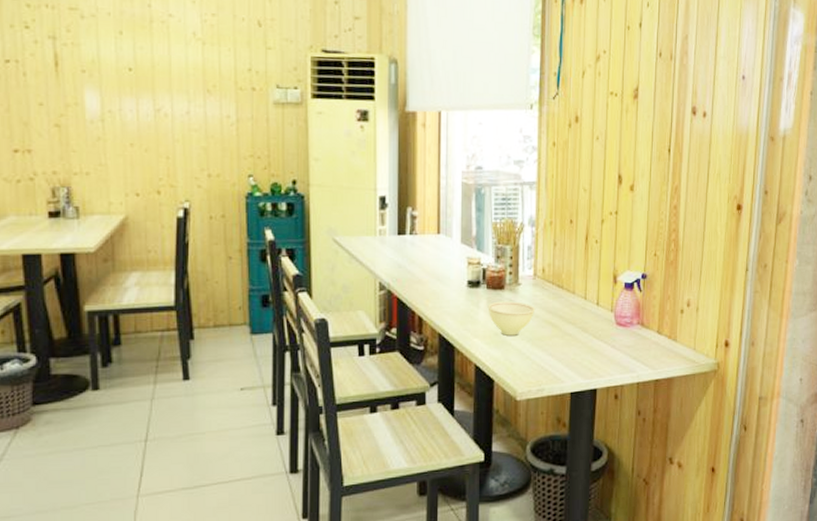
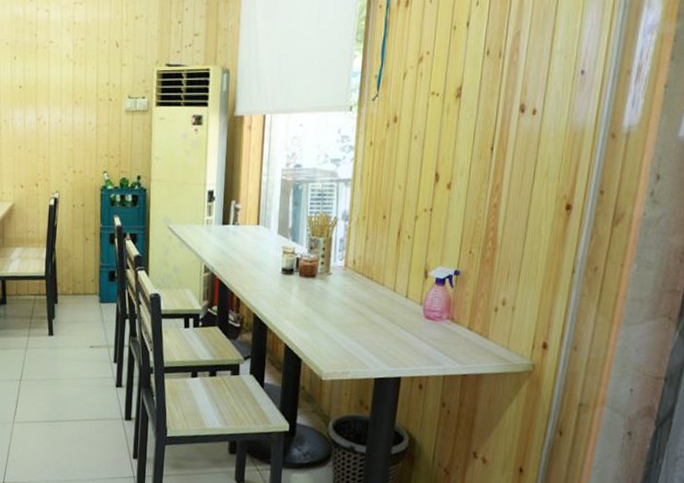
bowl: present [487,301,536,336] -> none [299,288,345,321]

